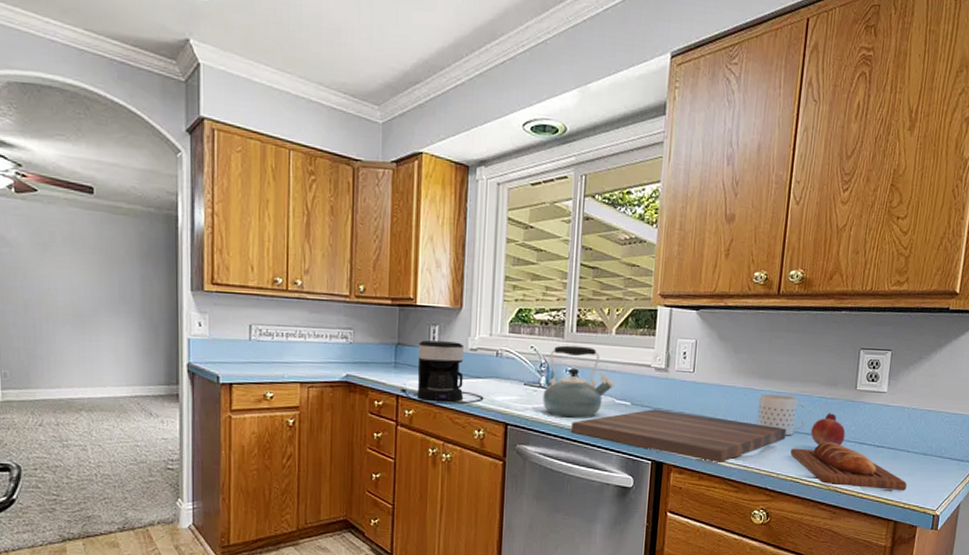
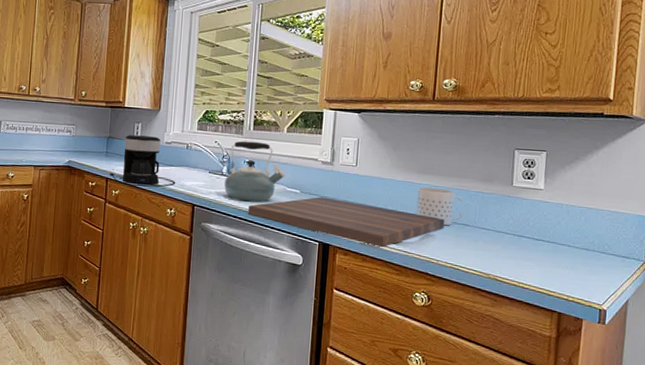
bread loaf: present [790,441,907,491] -> none [449,232,570,284]
fruit: present [810,413,846,446] -> none [468,206,503,238]

